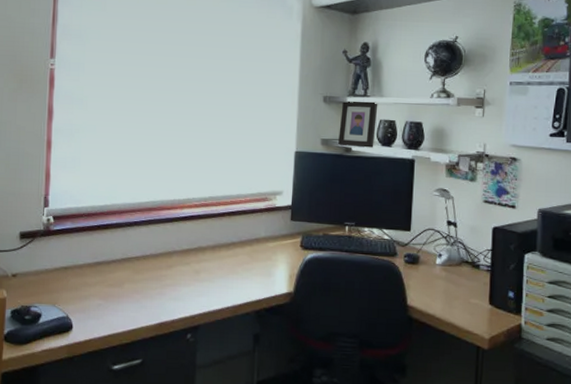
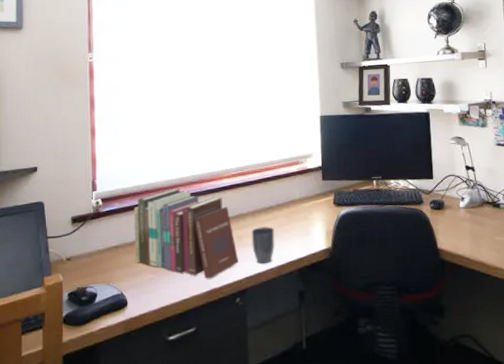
books: none [83,213,193,310] -> present [133,188,238,278]
mug: none [209,262,234,301] -> present [251,226,275,263]

